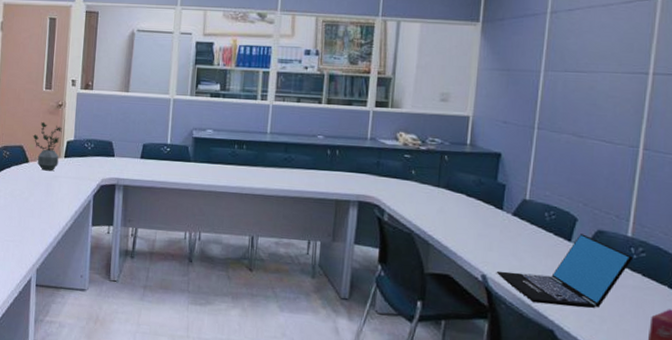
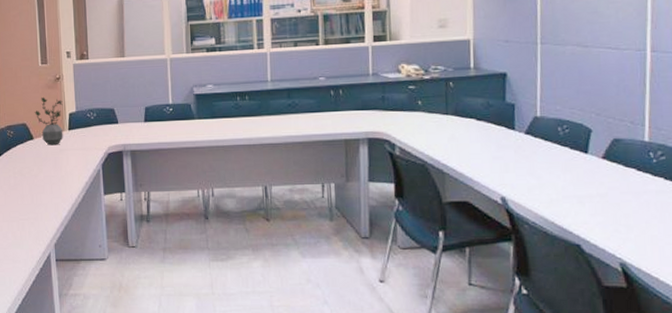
laptop: present [496,234,634,308] -> none [515,144,654,220]

